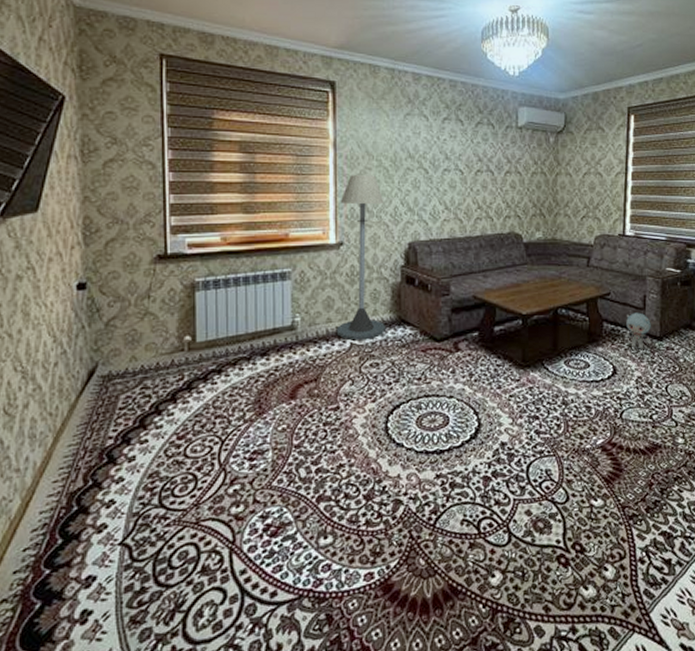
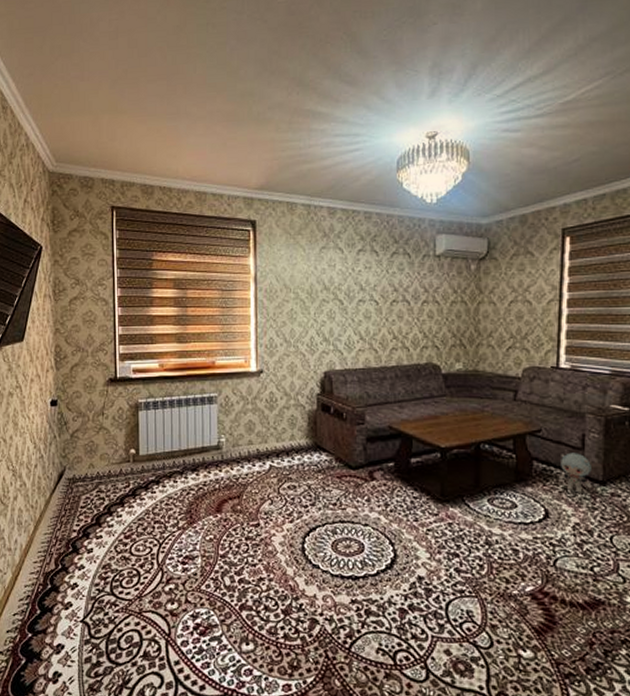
floor lamp: present [336,175,385,340] -> none [257,307,302,463]

